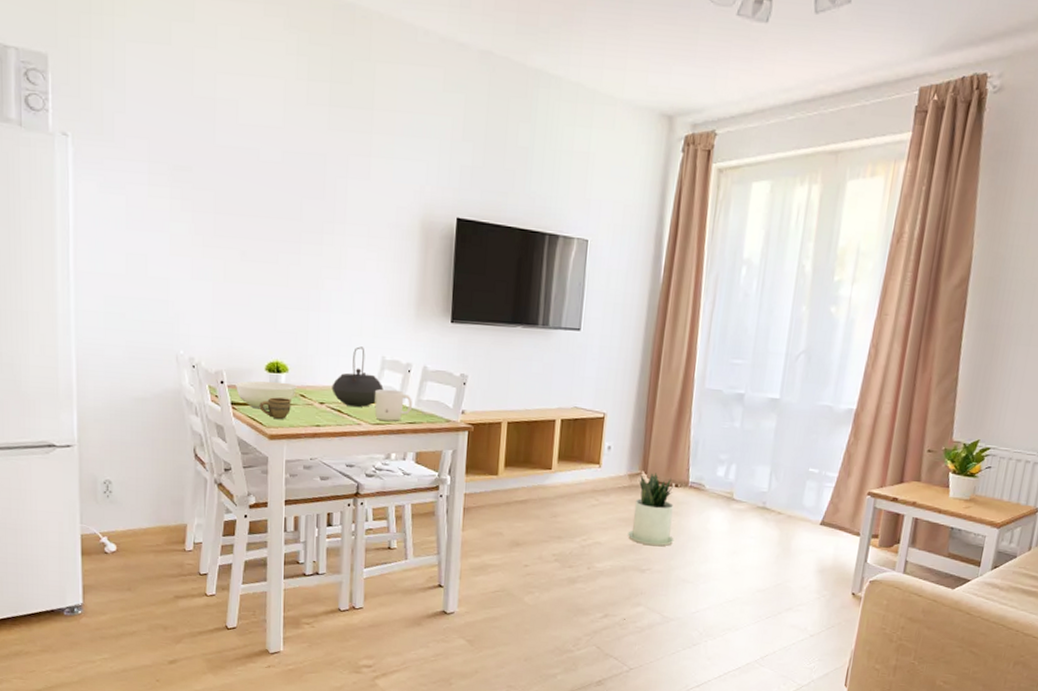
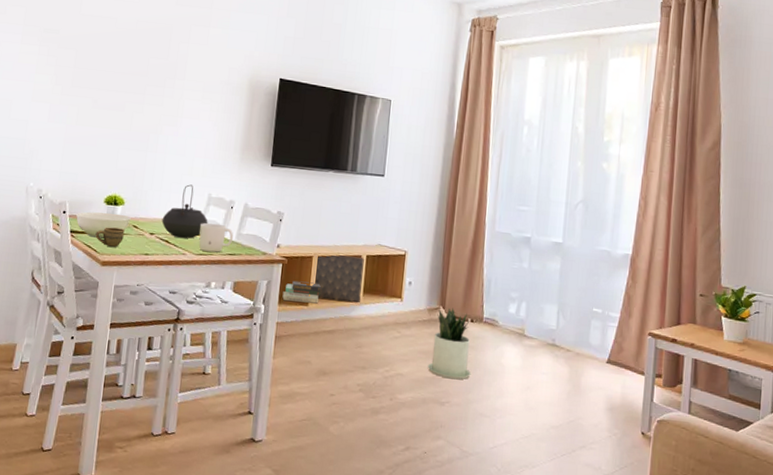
books: none [469,449,512,473] -> present [282,280,322,304]
decorative box: none [502,417,559,470] -> present [313,253,365,303]

